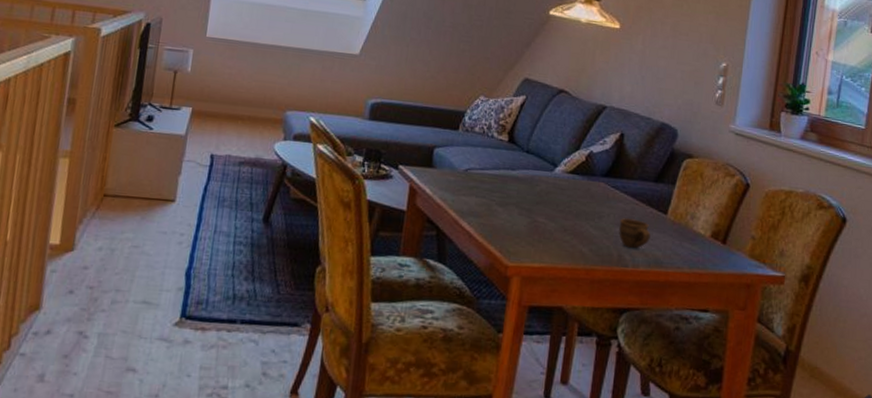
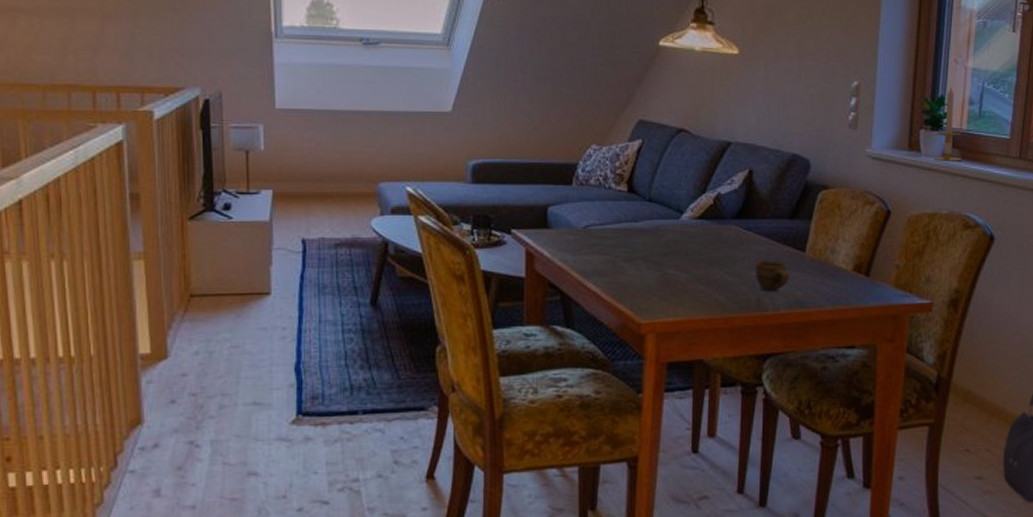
candle: none [792,76,819,145] -> present [934,87,962,161]

